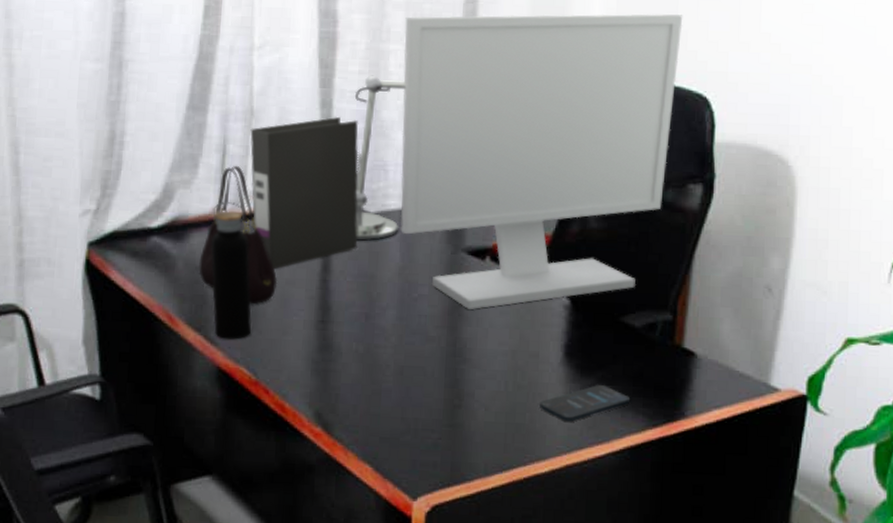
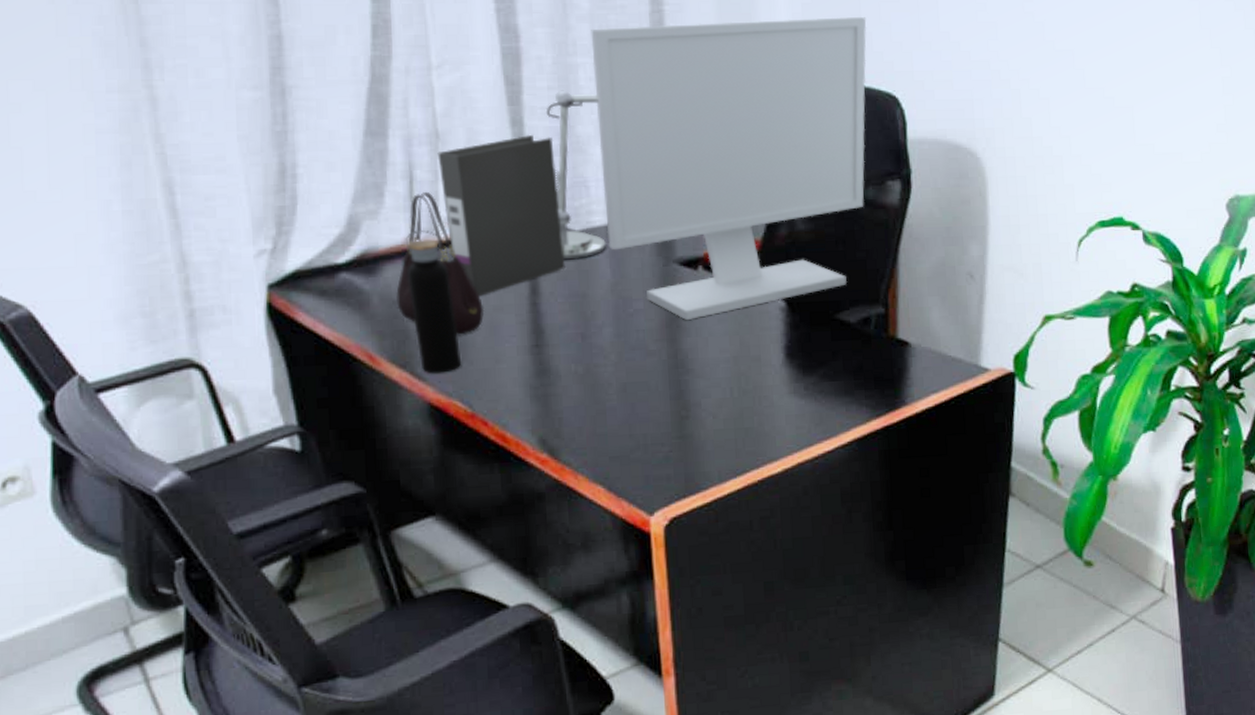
smartphone: present [540,385,631,422] -> none [766,382,853,421]

